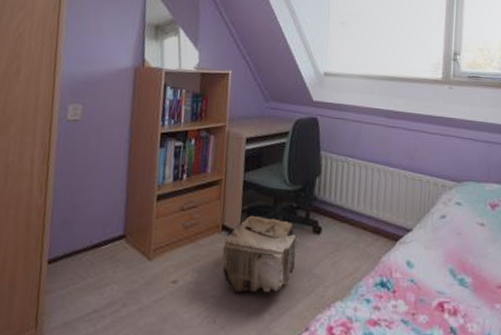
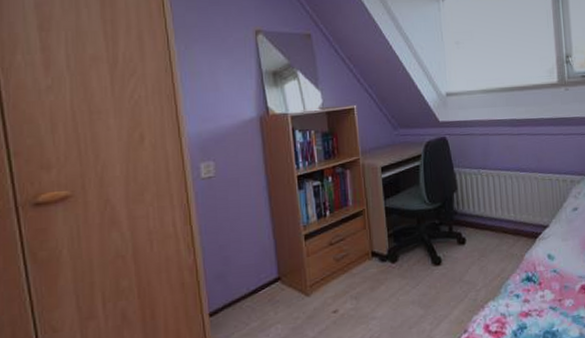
pouf: present [222,215,297,294] -> none [375,237,447,312]

